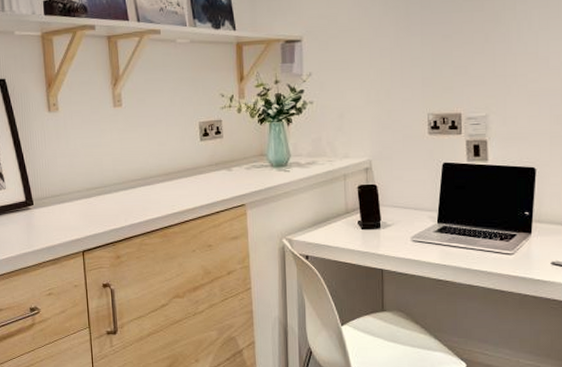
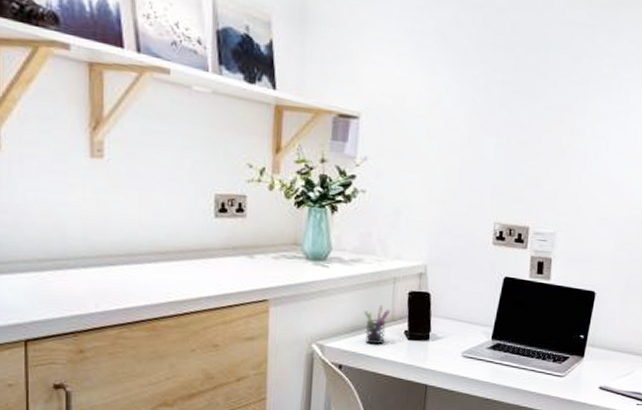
pen holder: none [321,200,344,236] -> present [363,305,390,345]

